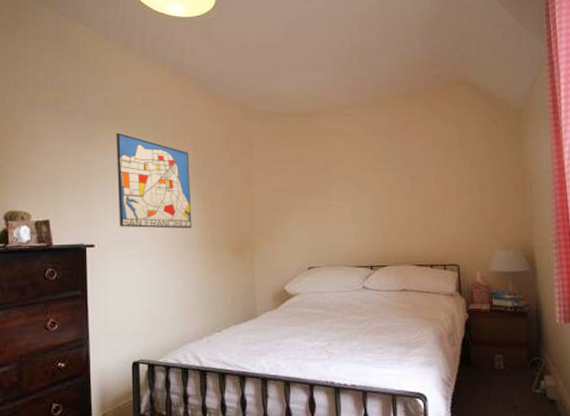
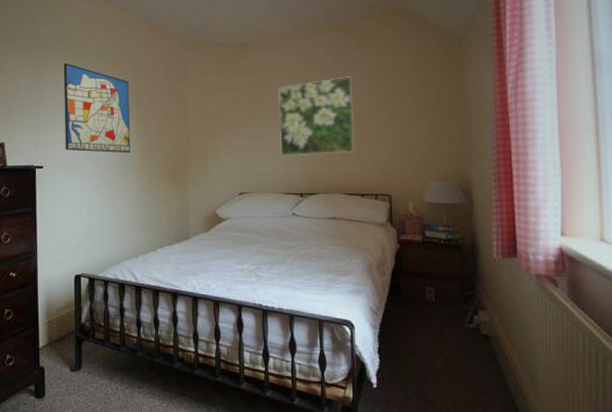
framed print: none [346,147,423,229] -> present [278,76,355,156]

